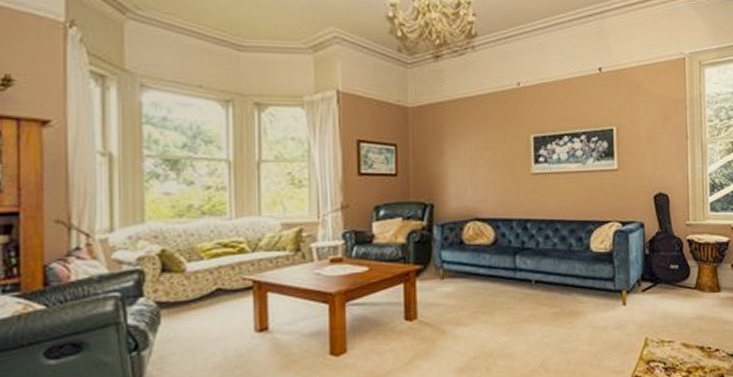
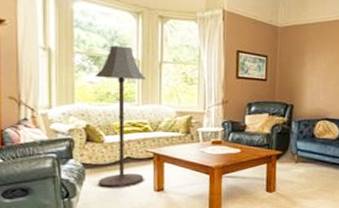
floor lamp: none [171,144,241,333] -> present [94,45,146,188]

